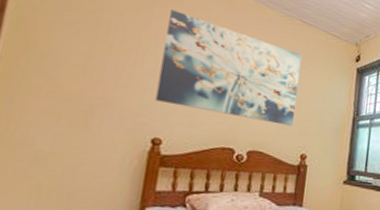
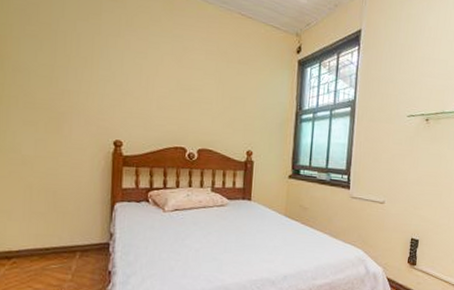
wall art: present [155,9,302,126] -> none [112,14,243,124]

